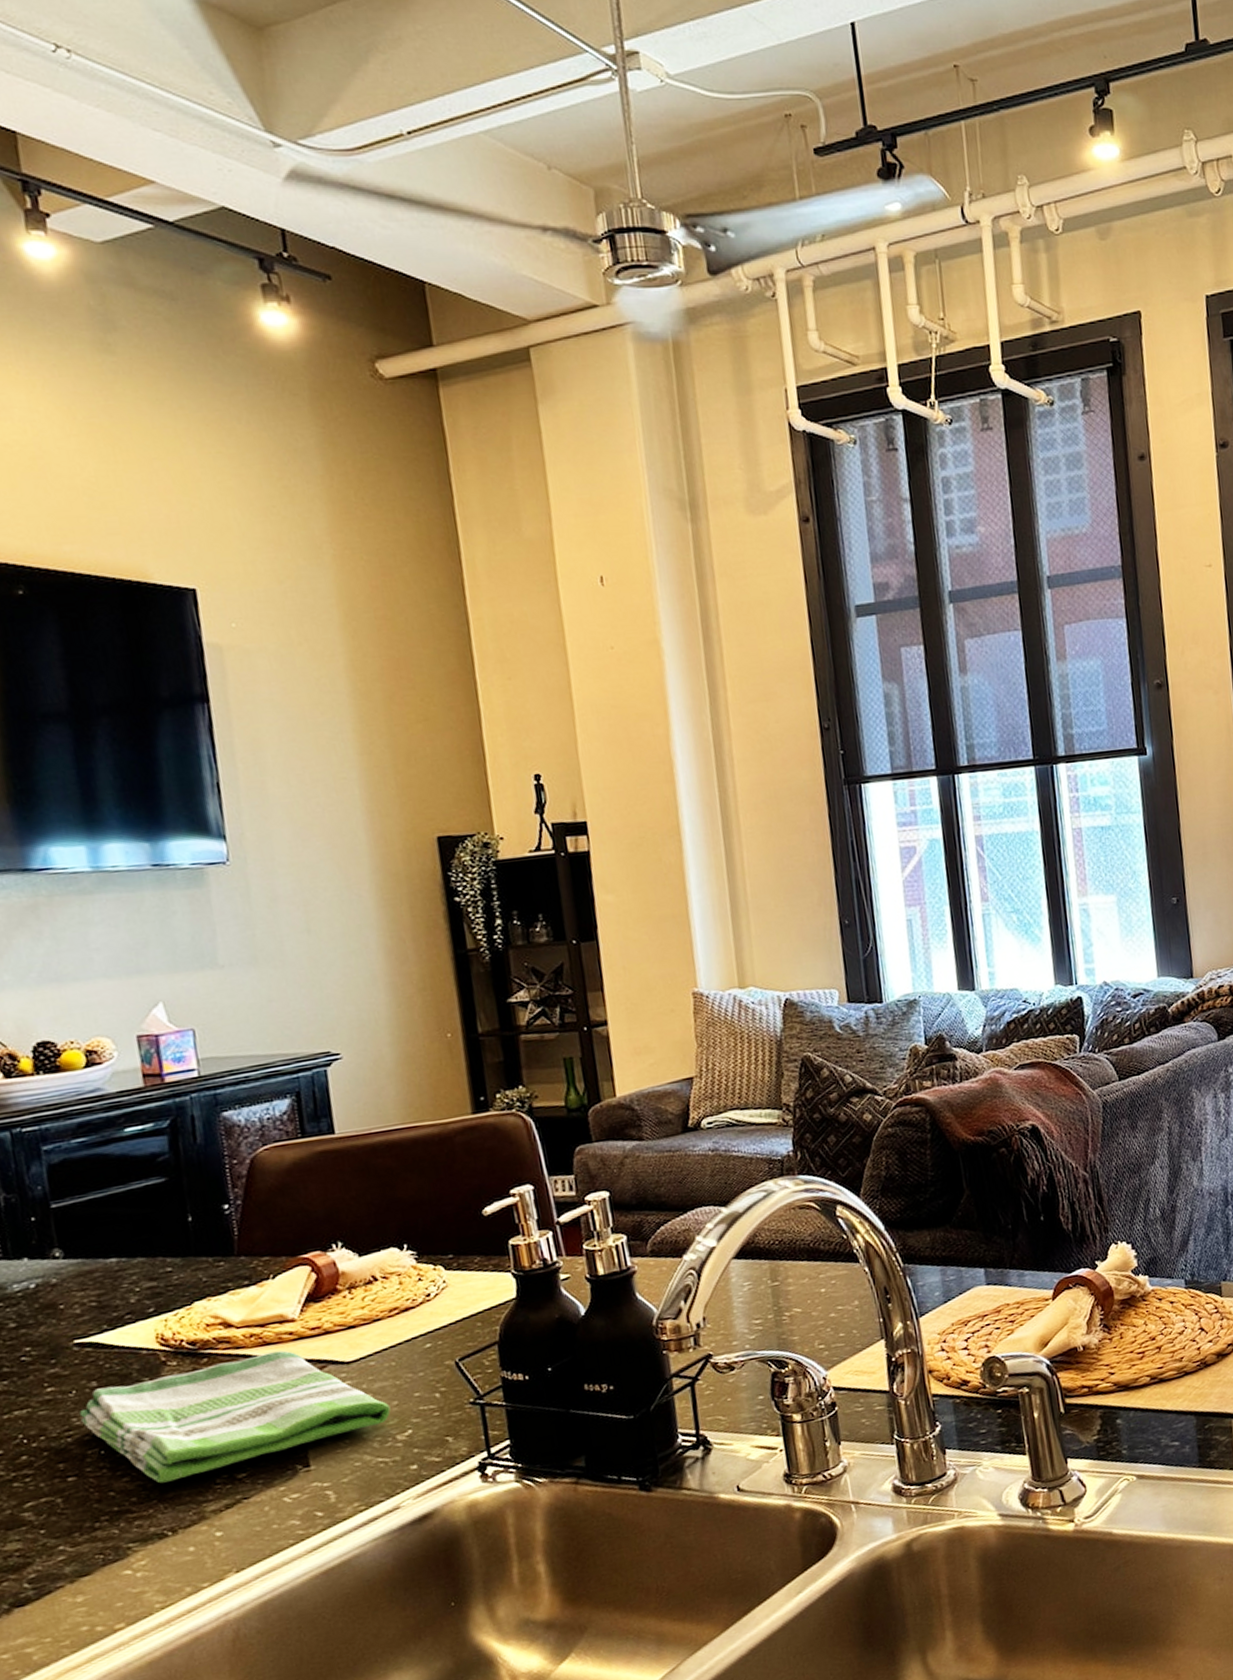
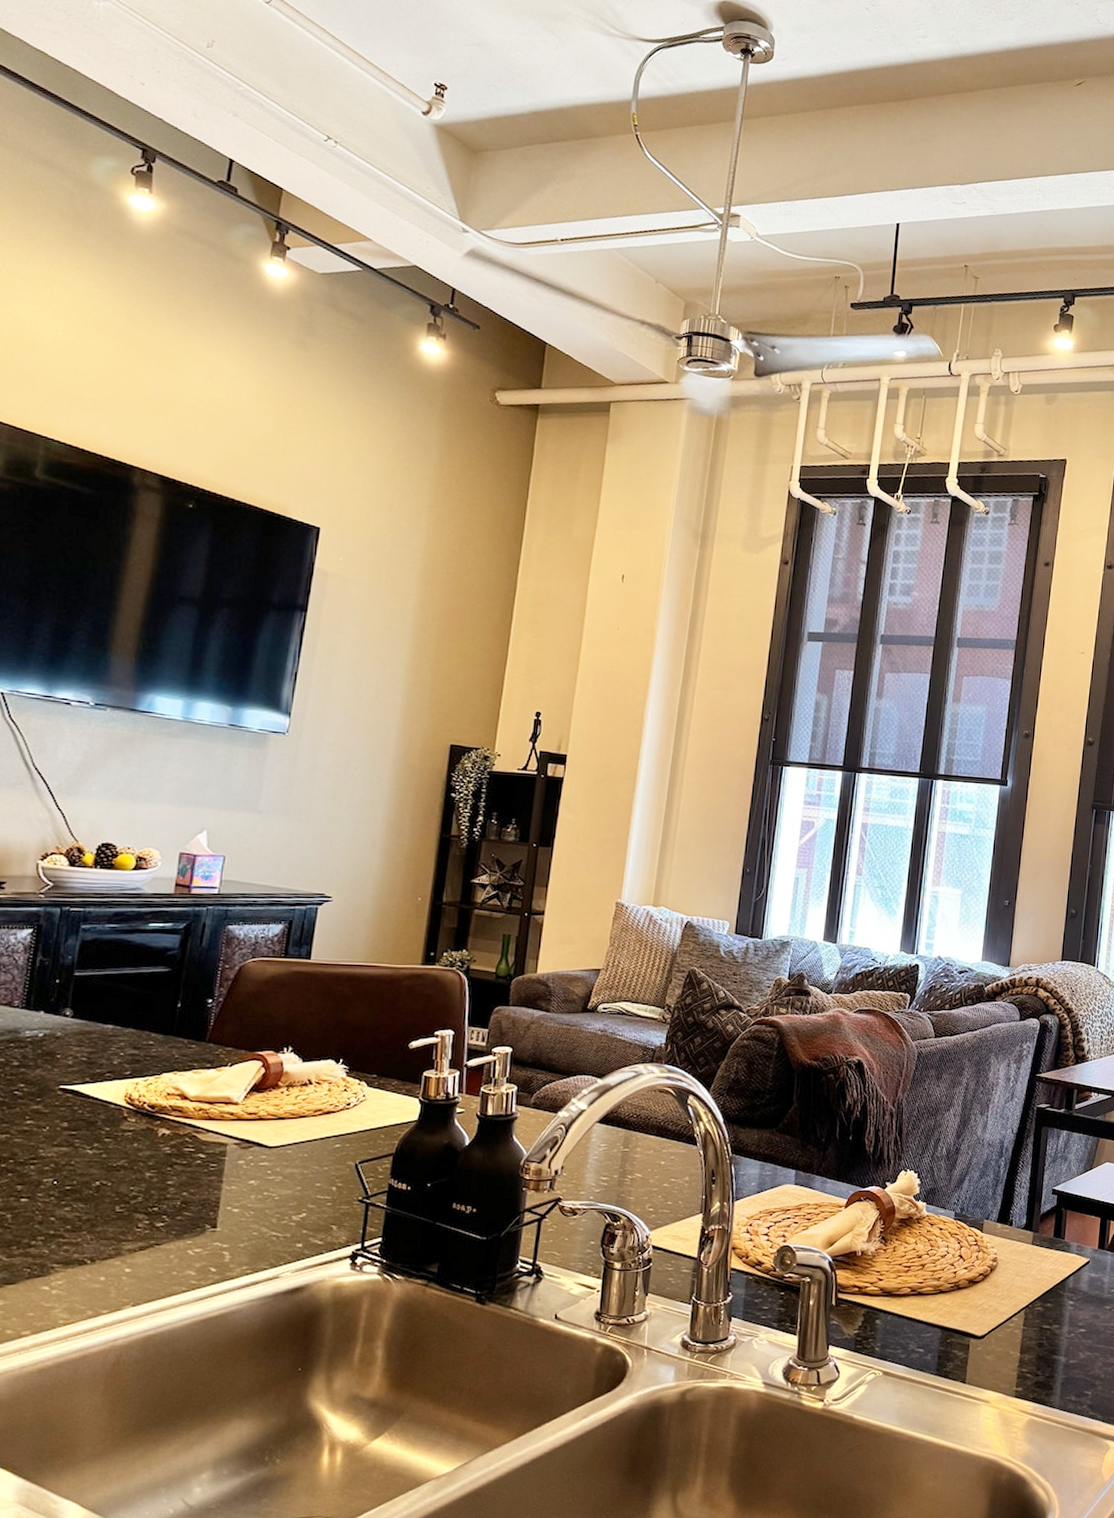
dish towel: present [78,1350,391,1484] -> none [45,1126,294,1218]

